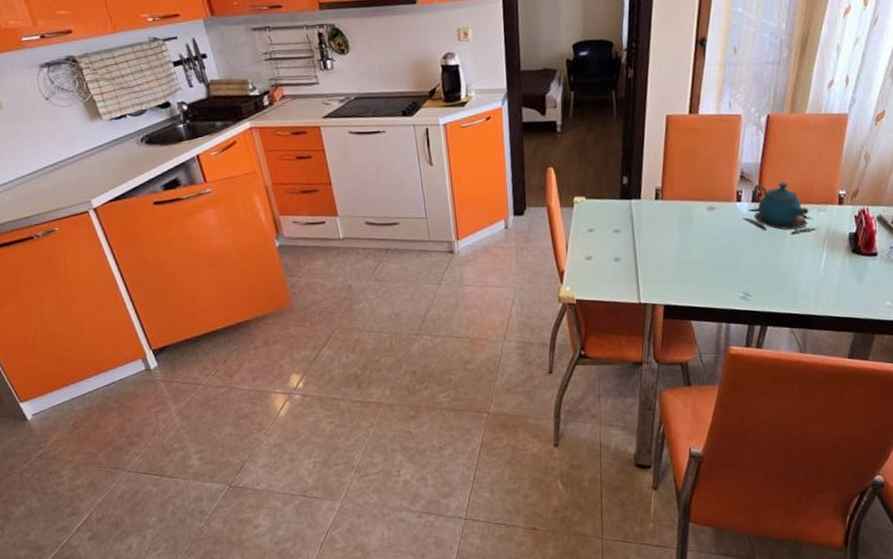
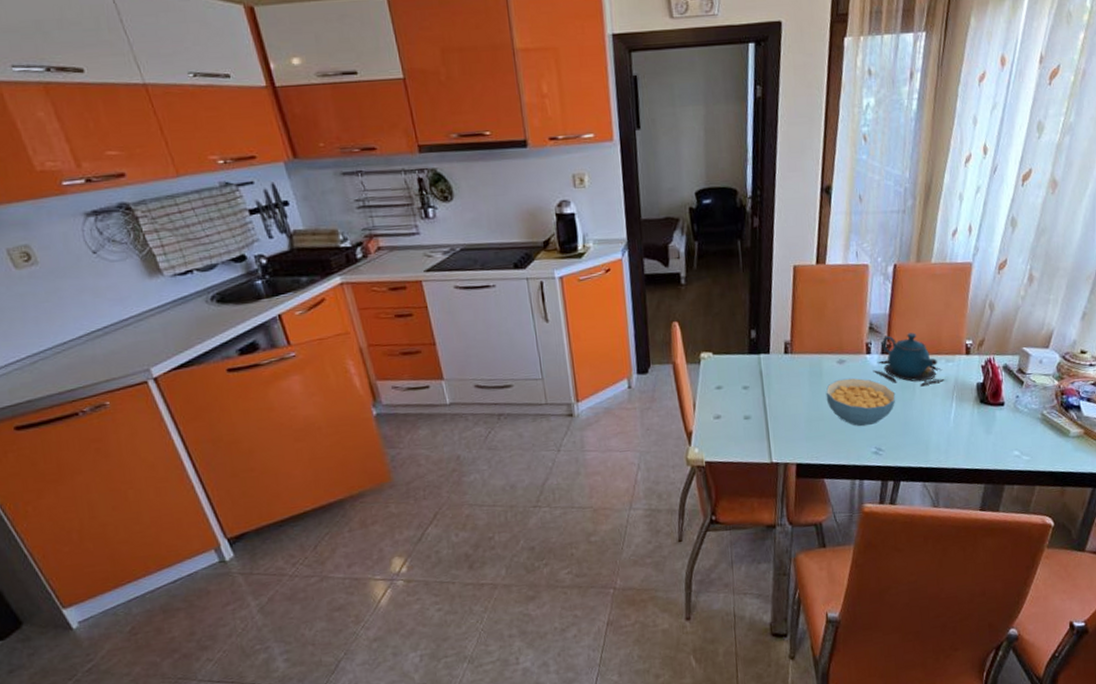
cereal bowl: none [695,224,766,272] -> present [825,377,896,427]

